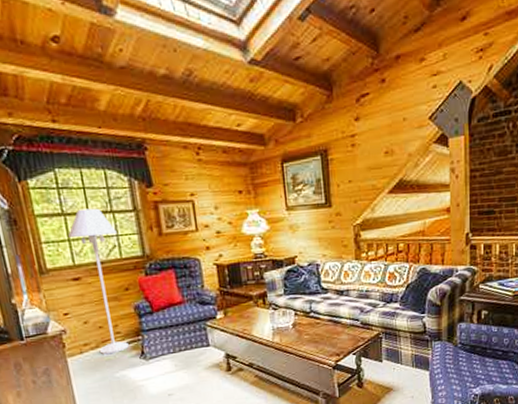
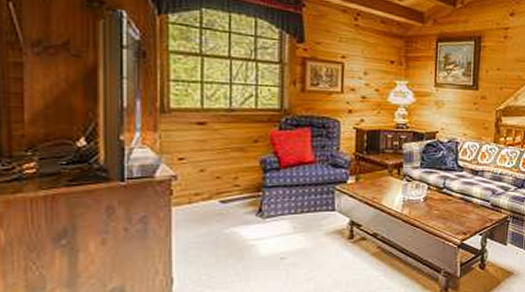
floor lamp: present [68,208,129,355] -> none [202,52,257,208]

